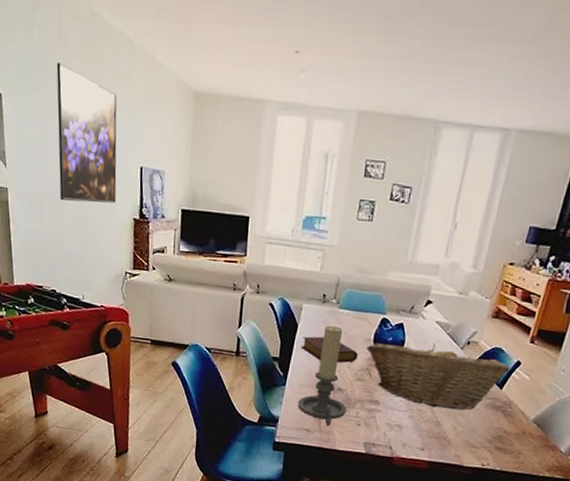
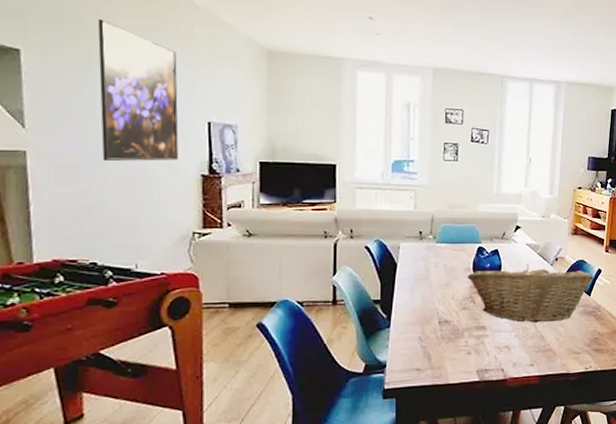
candle holder: present [298,325,347,427] -> none [405,260,455,361]
book: present [301,336,358,363] -> none [402,272,459,297]

